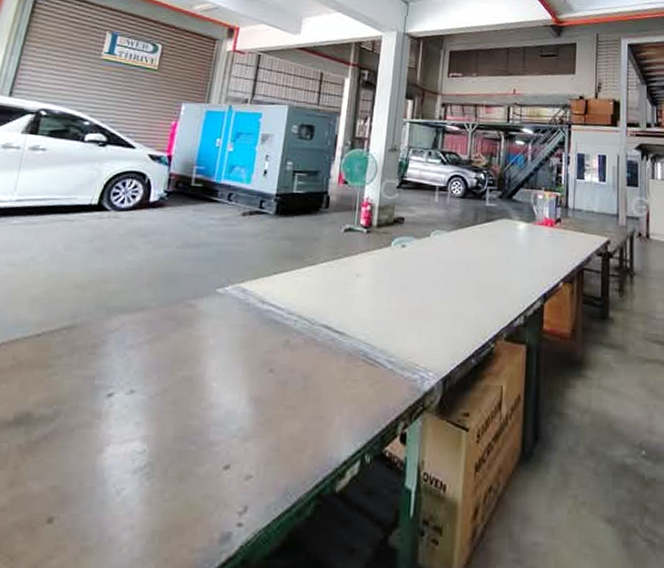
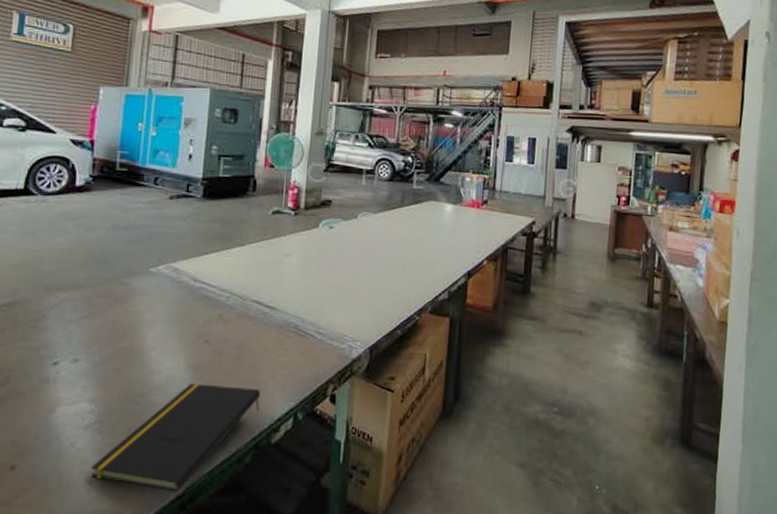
notepad: none [136,419,326,552] -> present [90,383,260,492]

